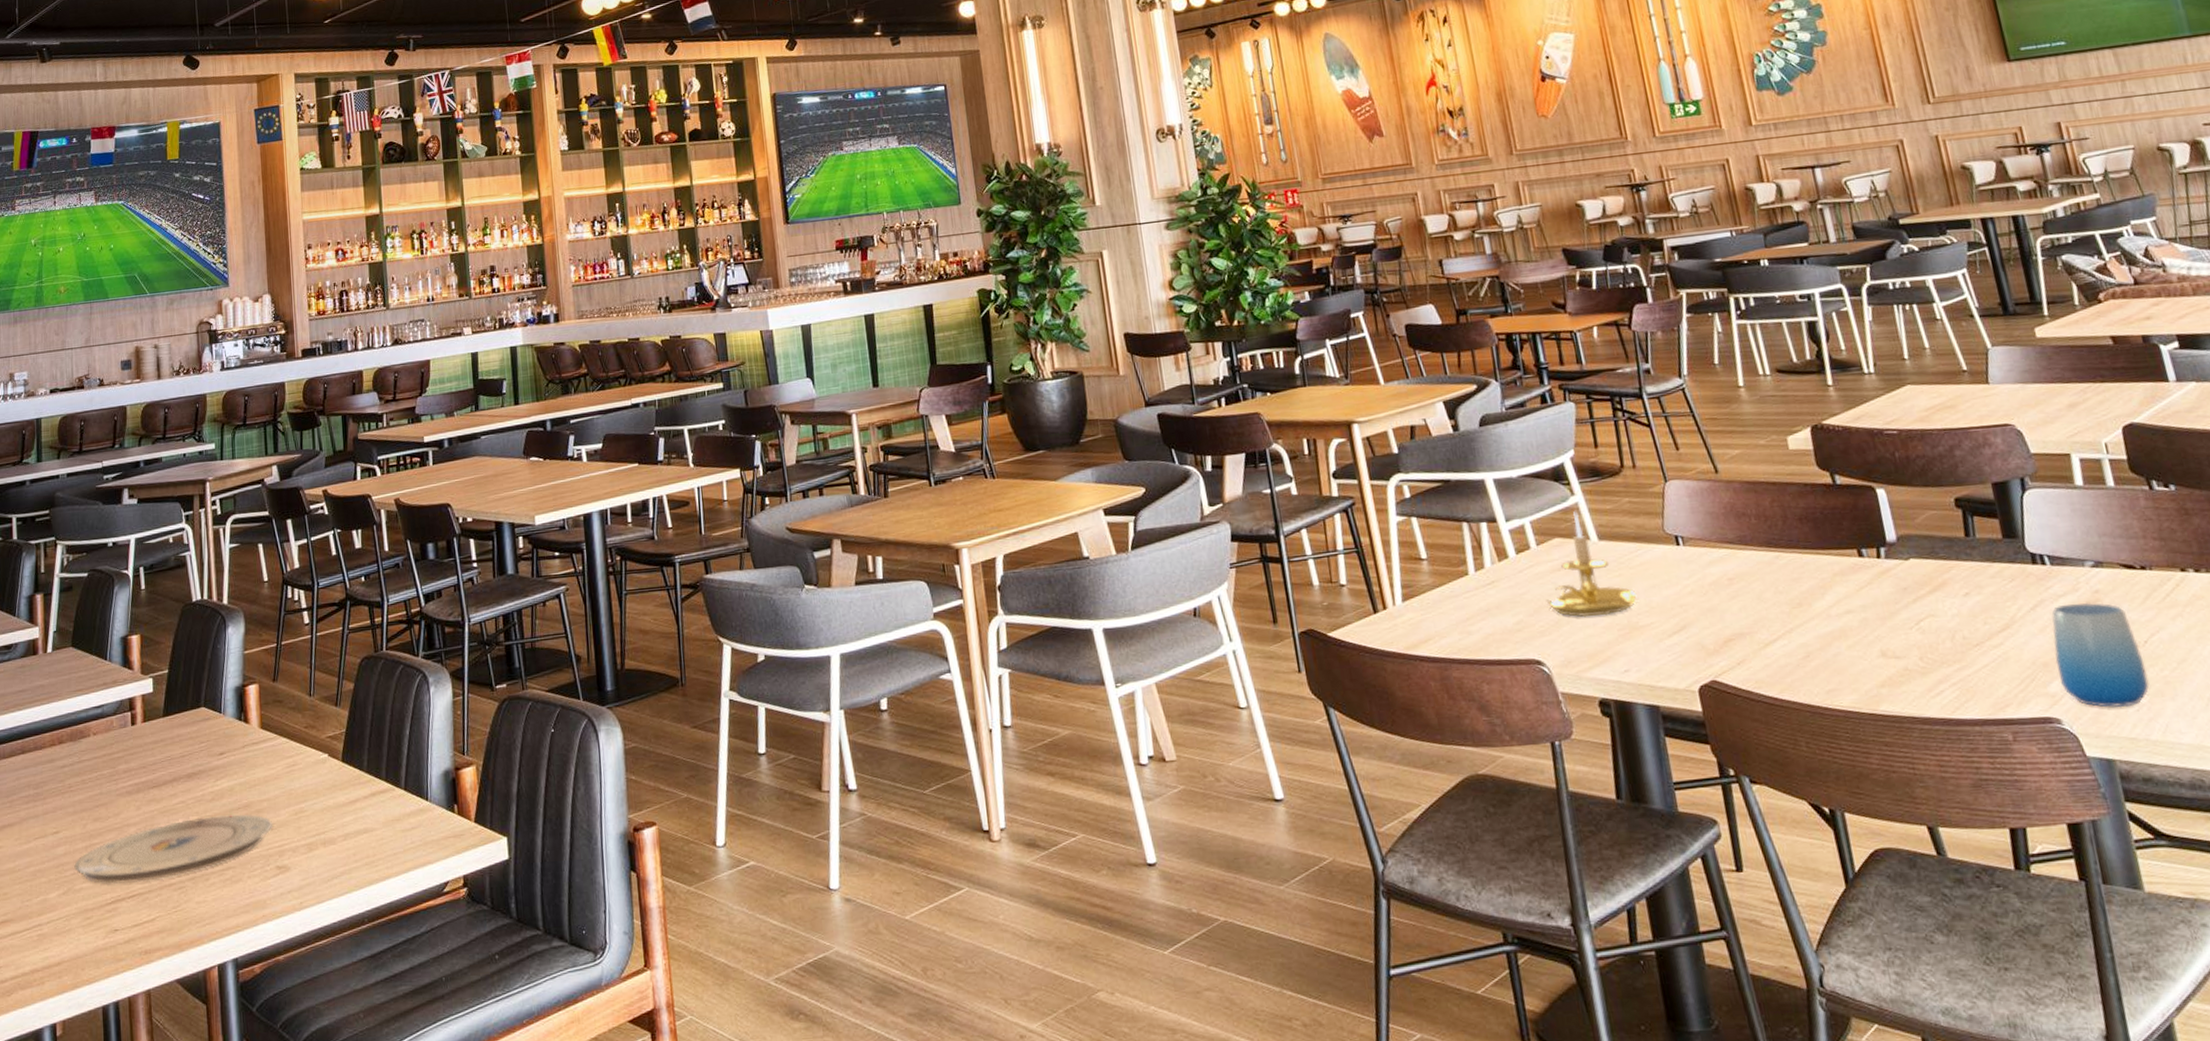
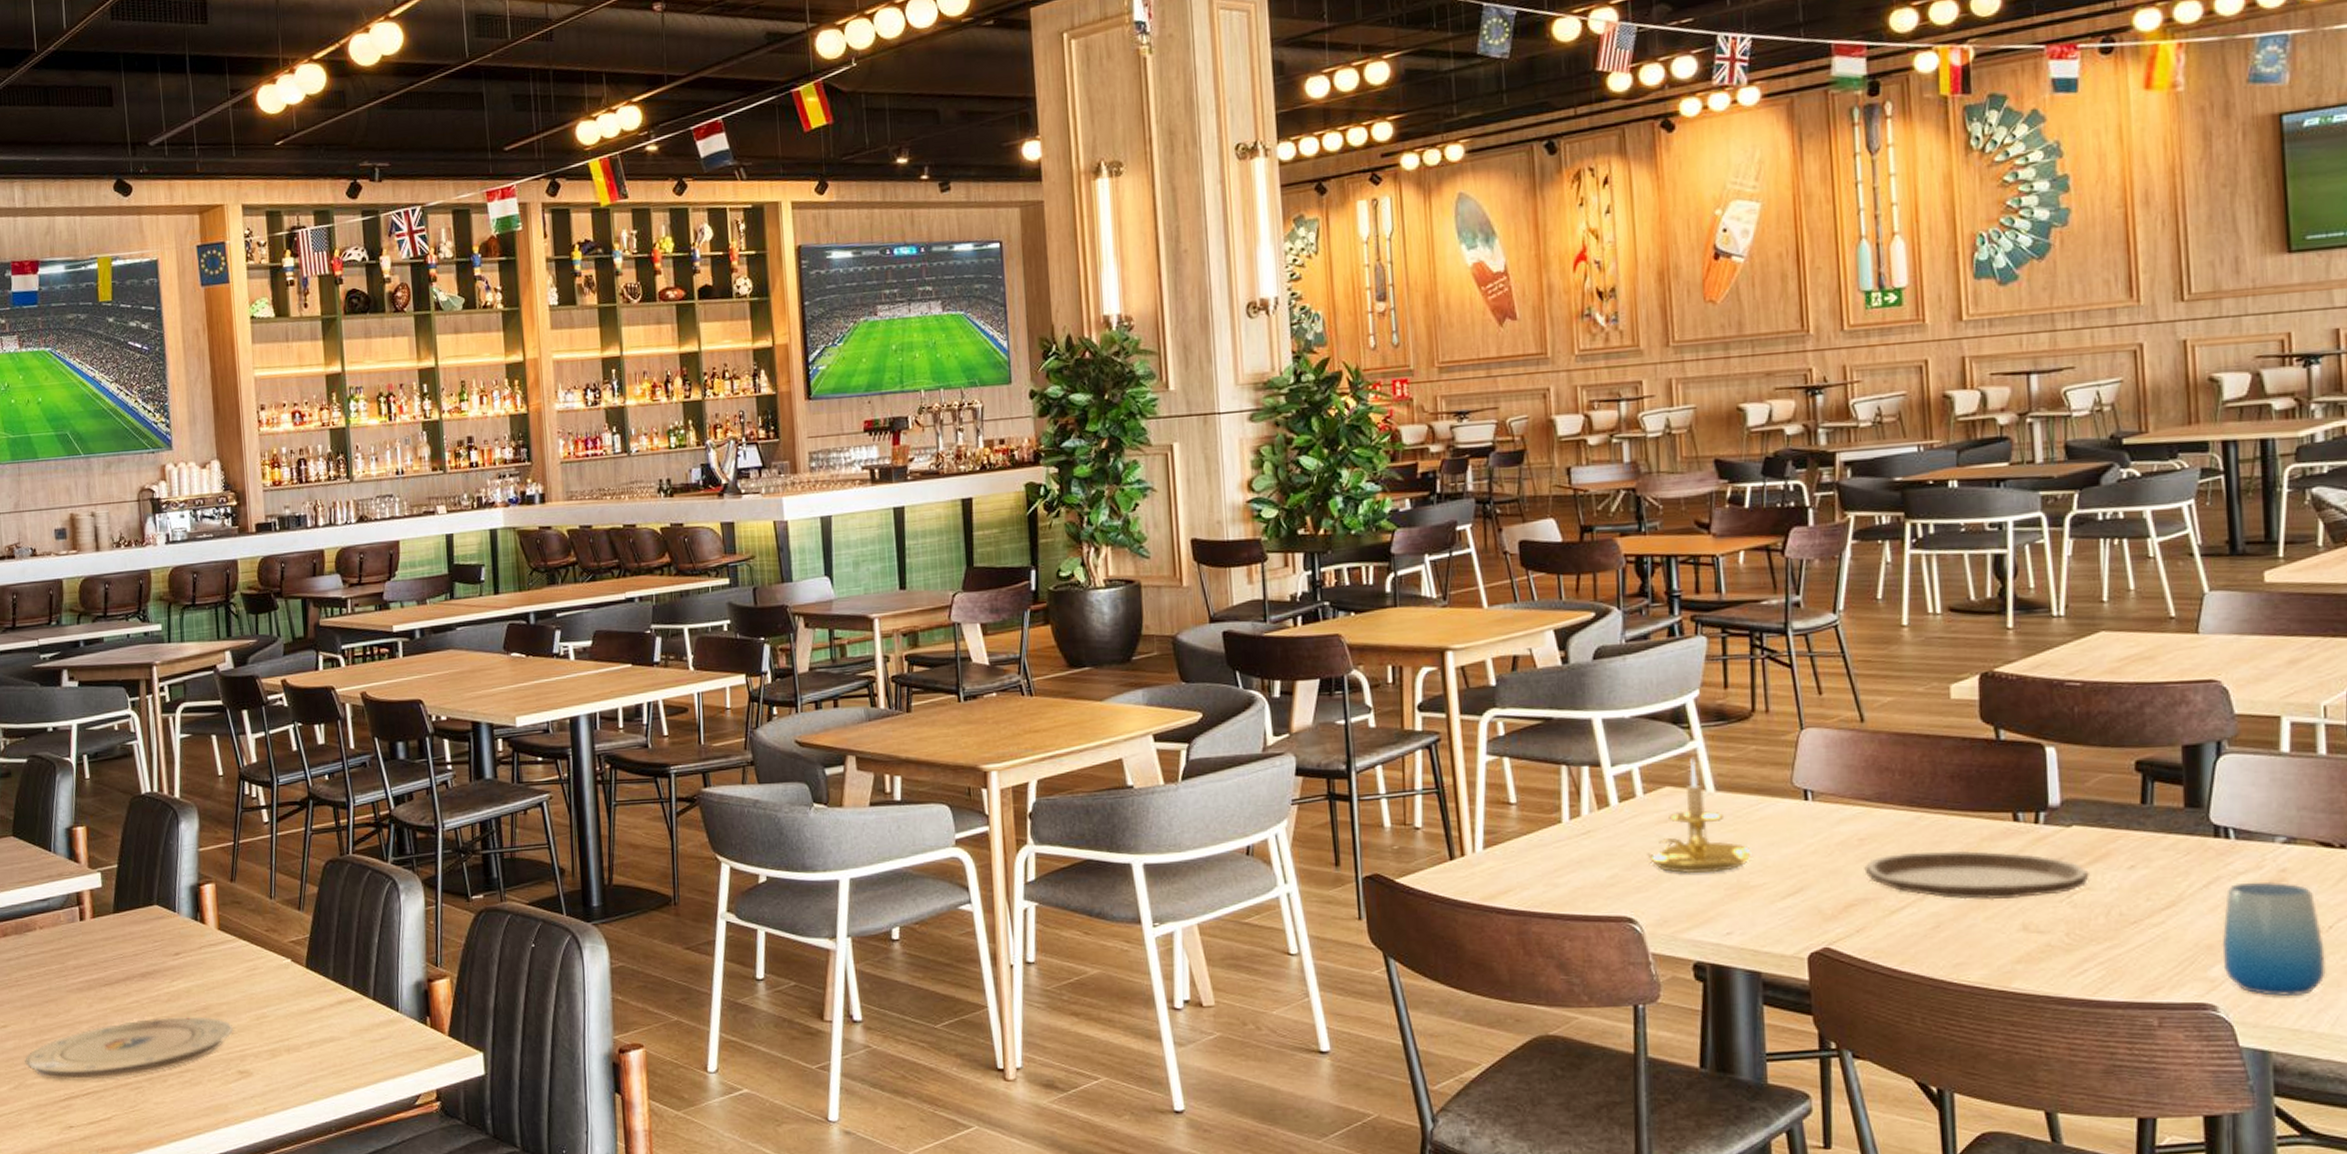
plate: none [1736,585,1932,631] -> present [1864,850,2089,900]

